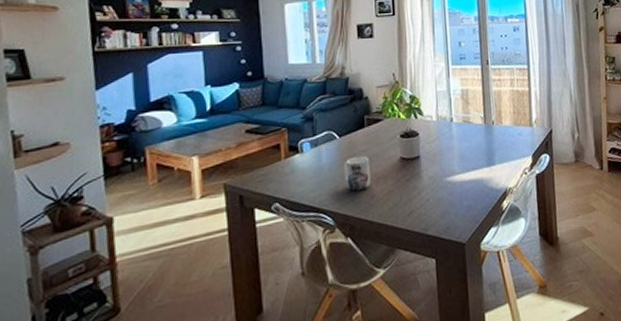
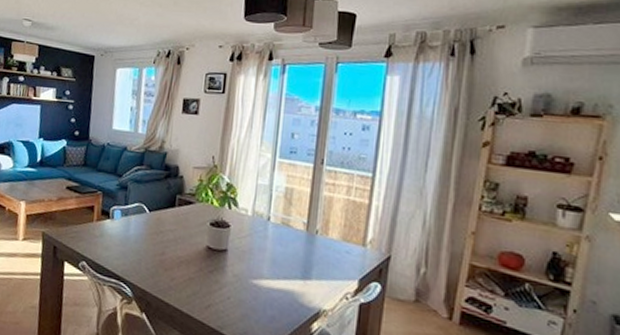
mug: present [343,155,371,191] -> none [147,234,176,270]

